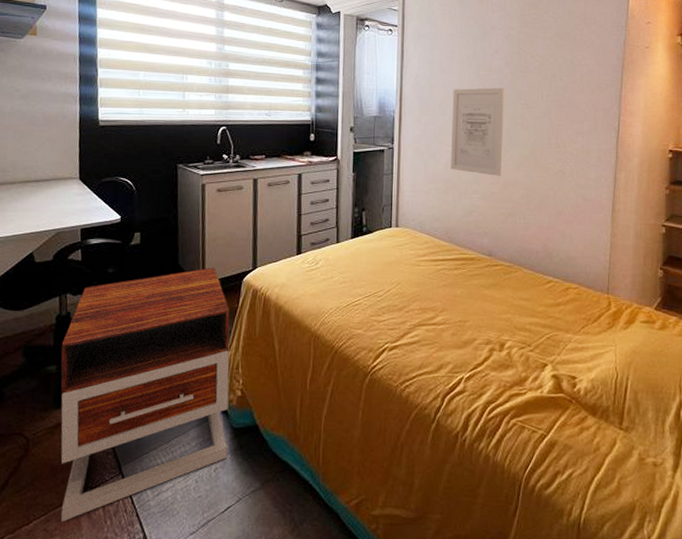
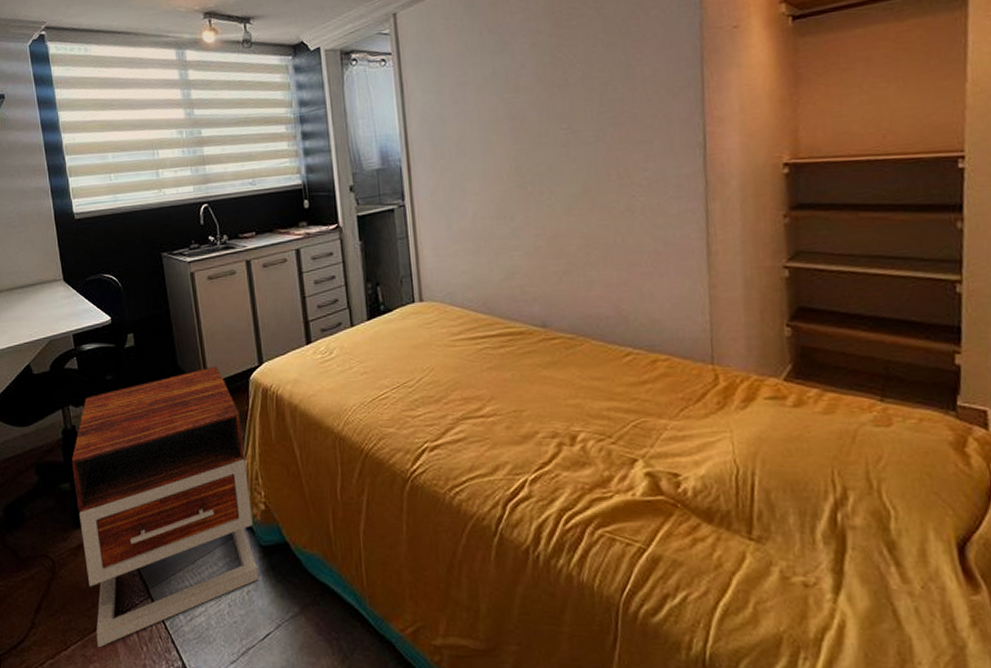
wall art: present [451,88,504,176] -> none [471,112,548,226]

